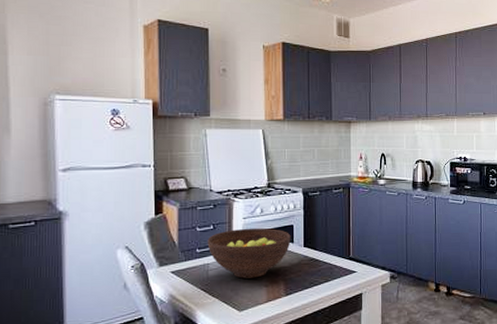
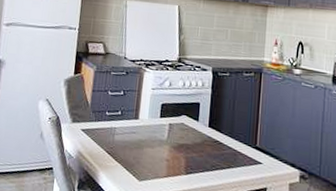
fruit bowl: present [207,227,291,279] -> none [116,98,197,150]

